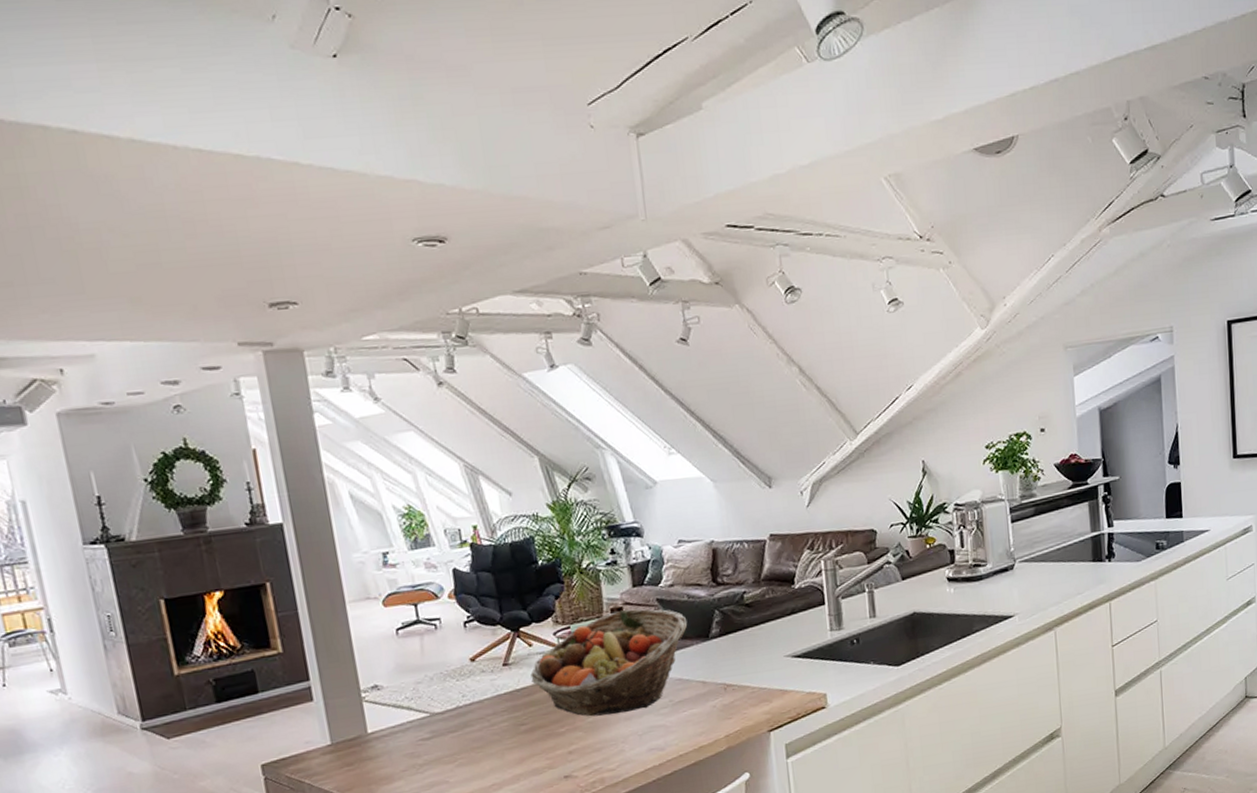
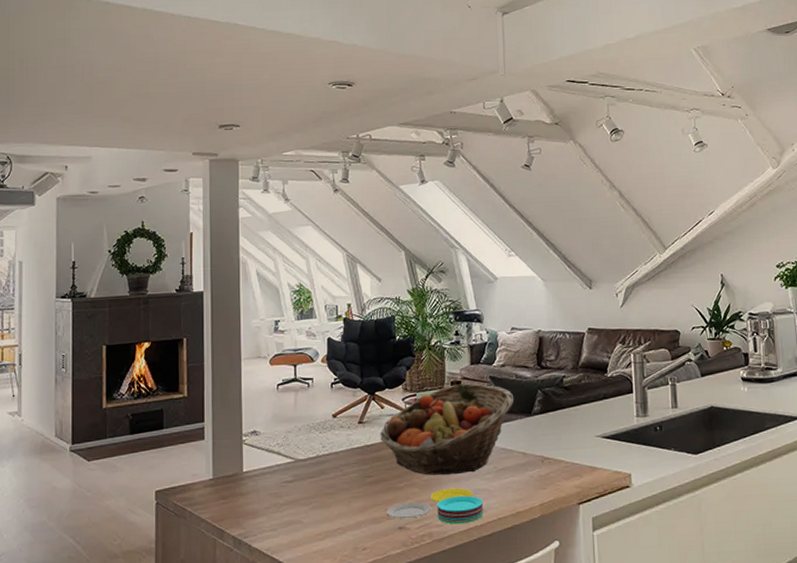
plate: none [548,726,661,767] -> present [386,488,483,525]

